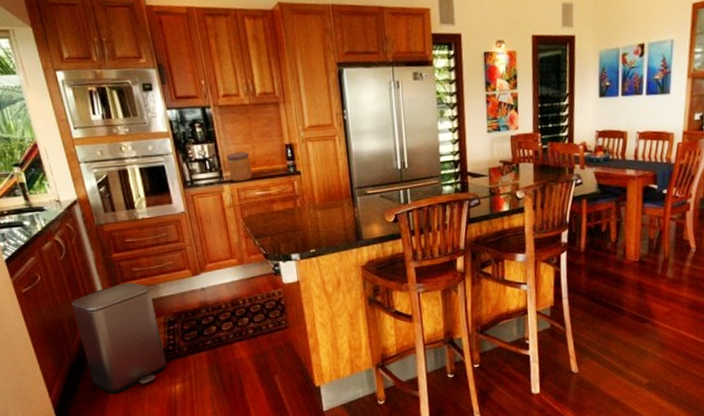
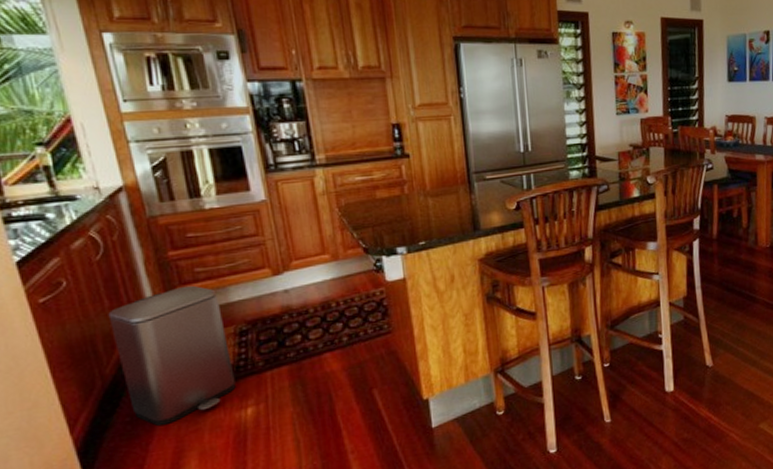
jar: present [226,151,253,182] -> none [319,131,353,166]

